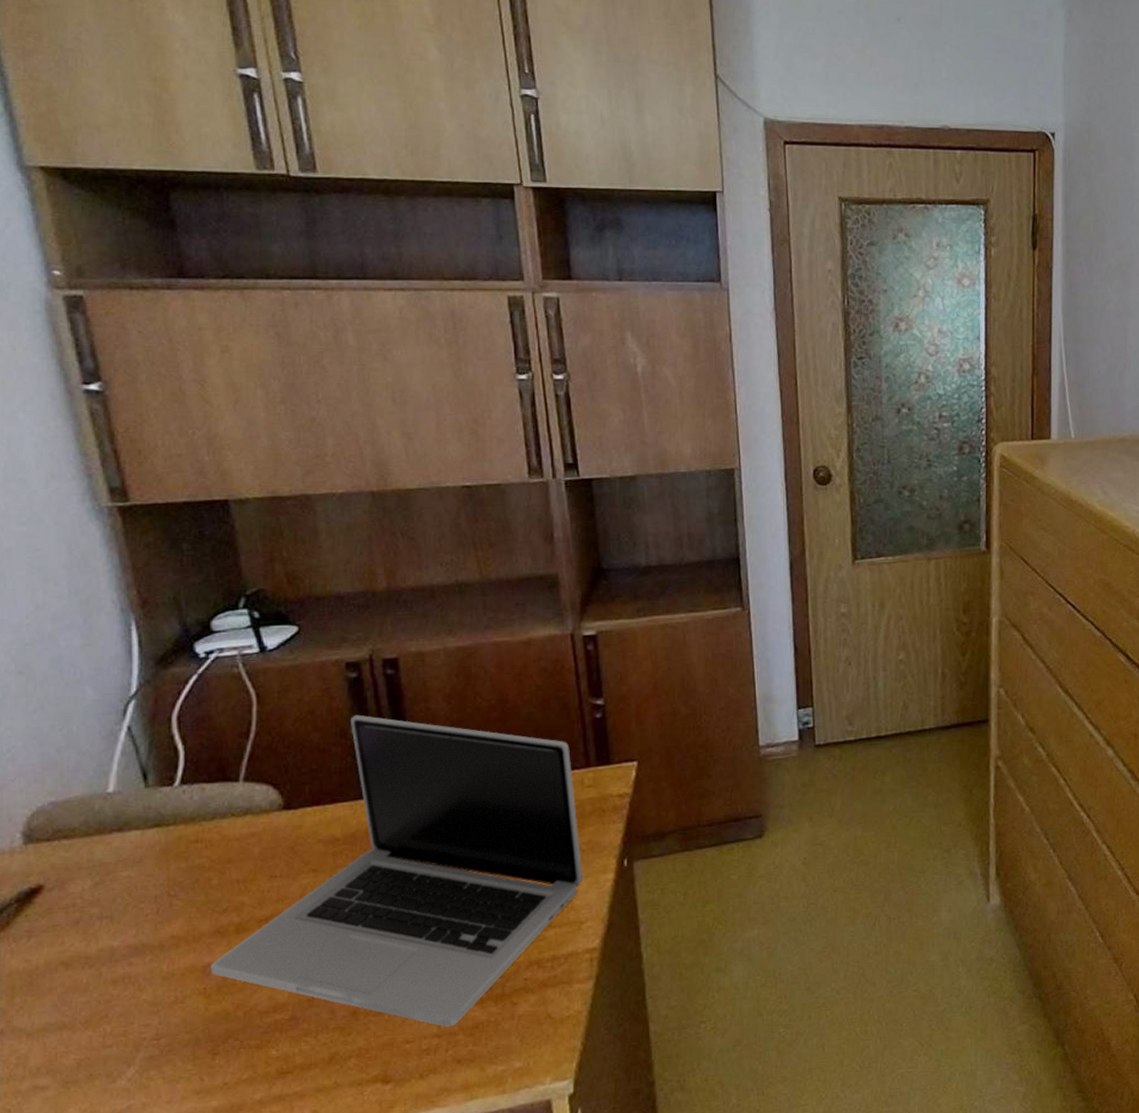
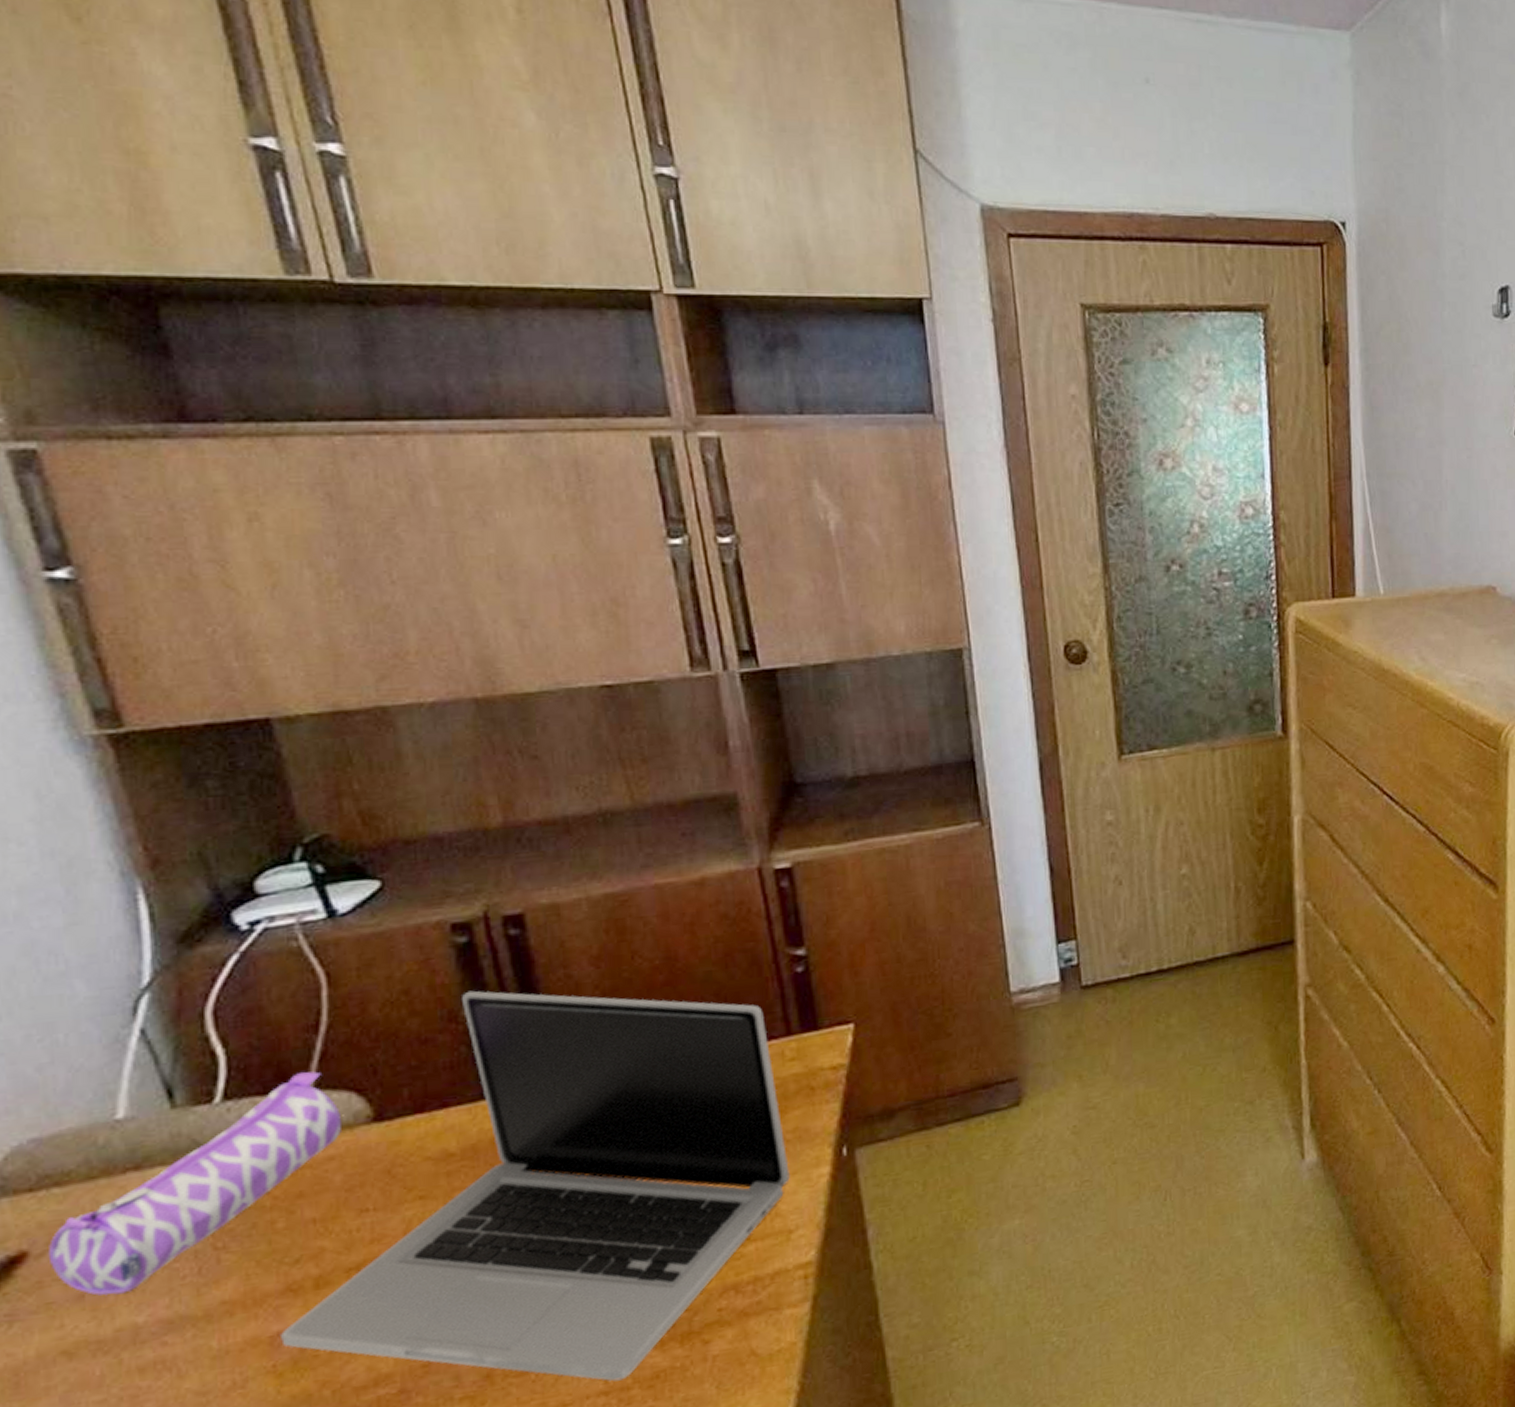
pencil case: none [56,768,262,924] -> present [47,1071,343,1296]

